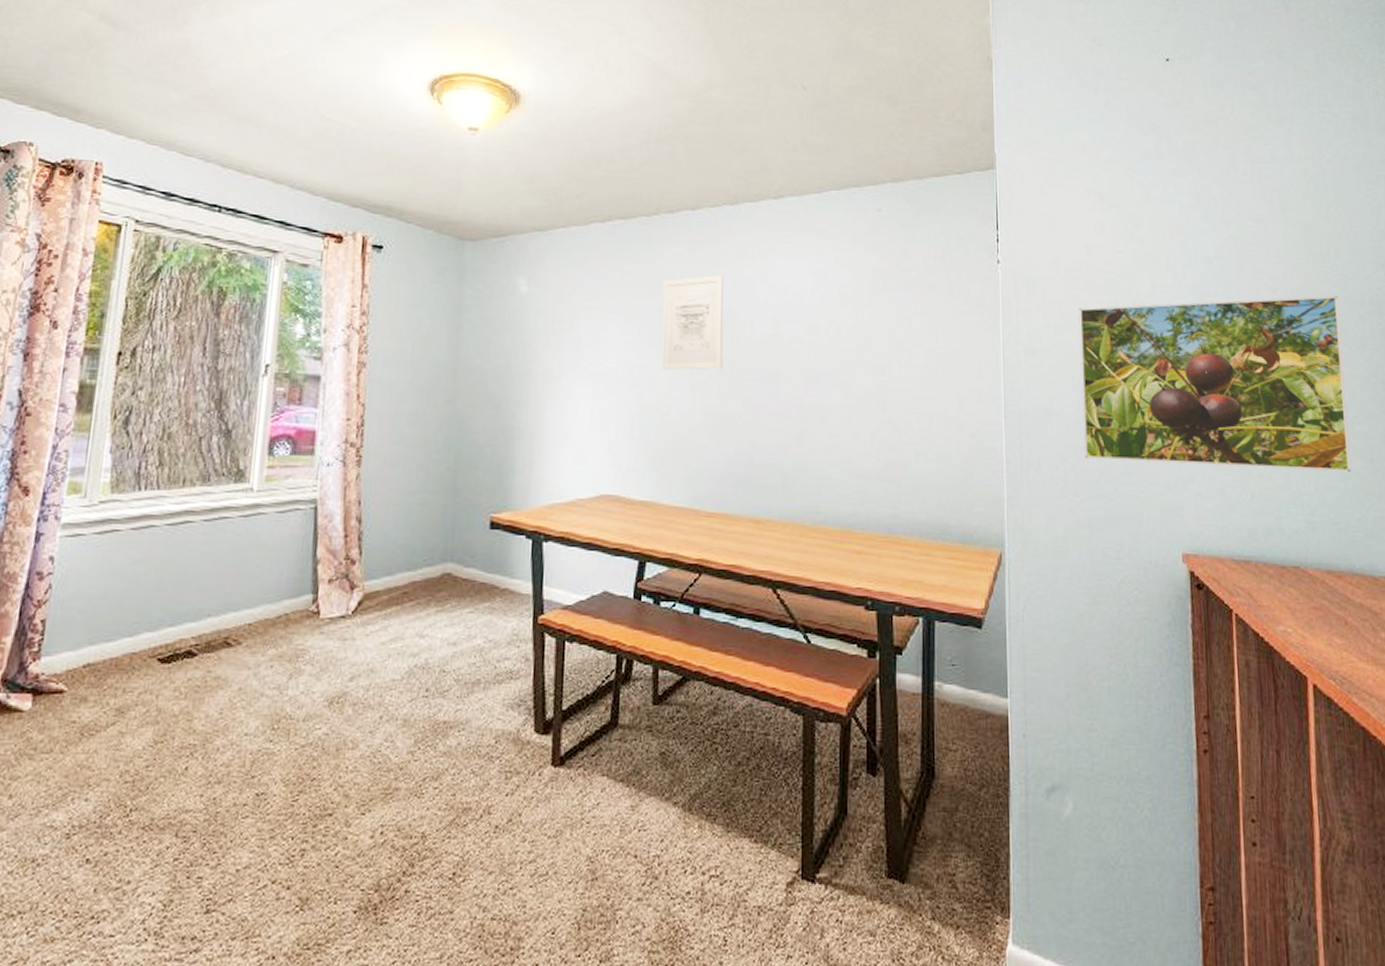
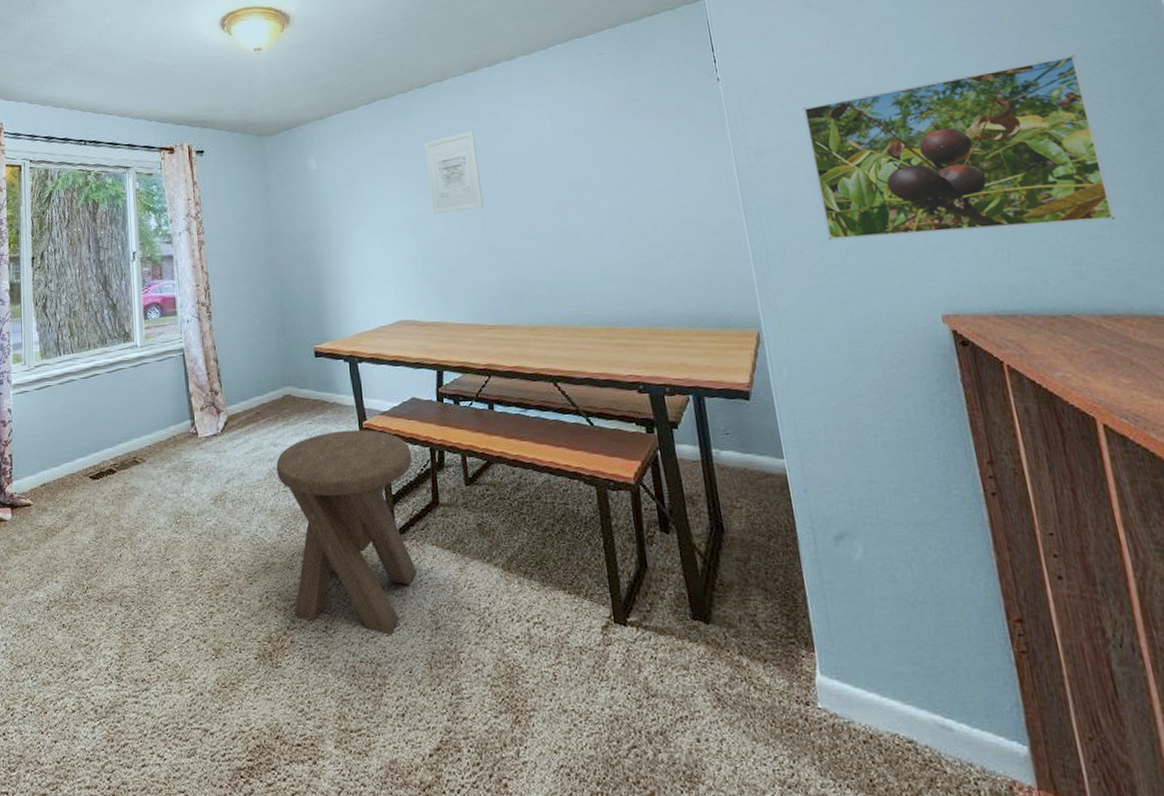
music stool: none [414,624,593,886] -> present [276,429,418,635]

